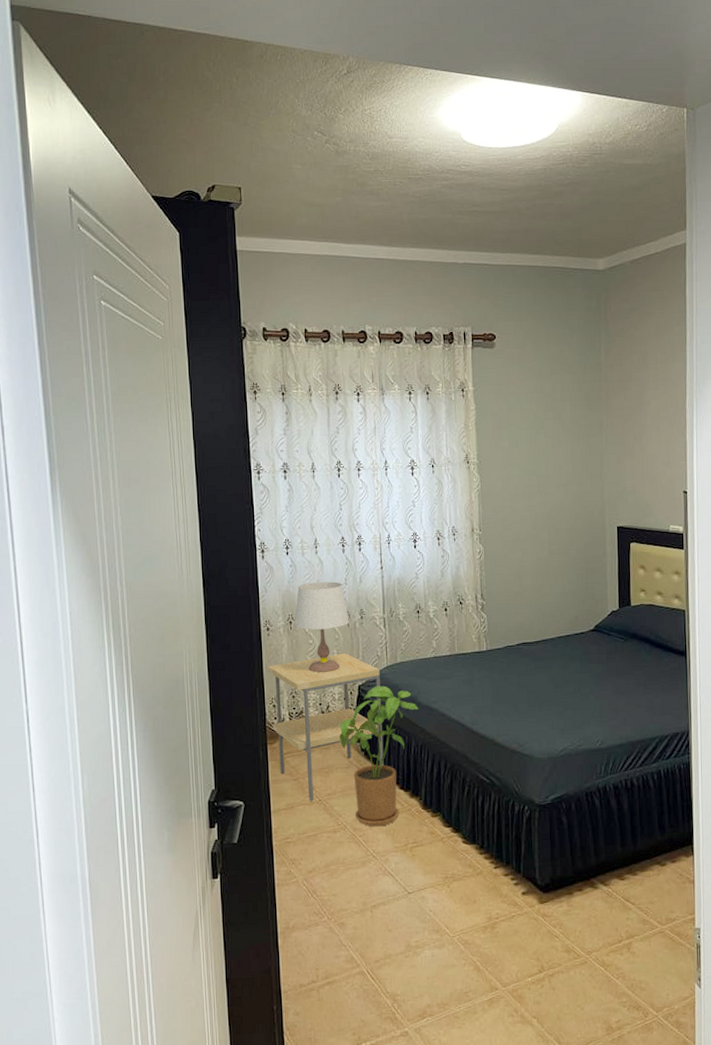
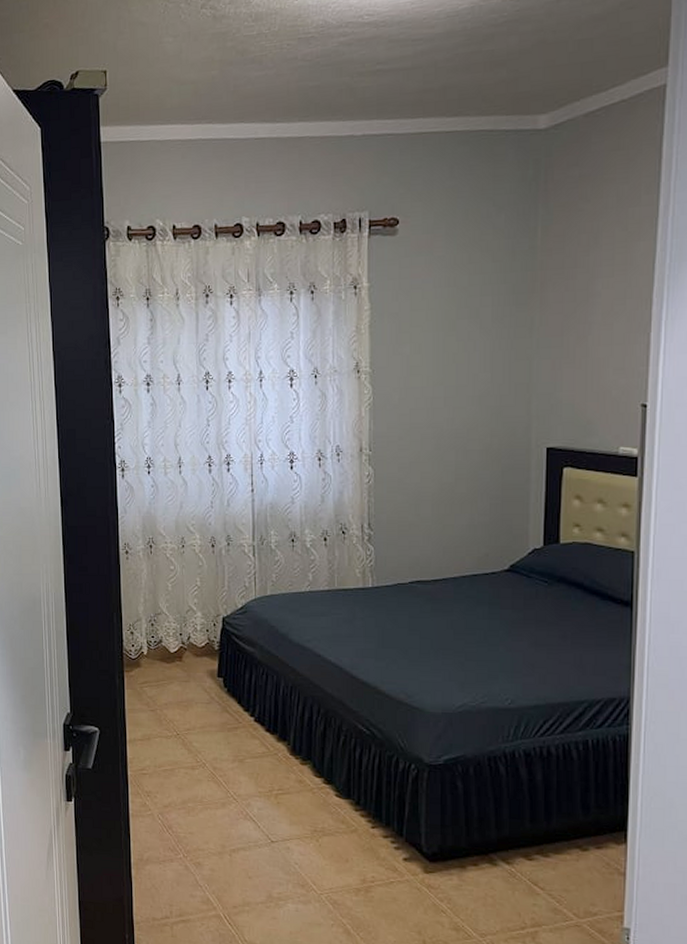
side table: present [267,653,384,801] -> none [125,581,249,735]
table lamp: present [294,582,349,672] -> none [154,504,214,601]
house plant: present [339,685,419,827] -> none [200,619,290,769]

